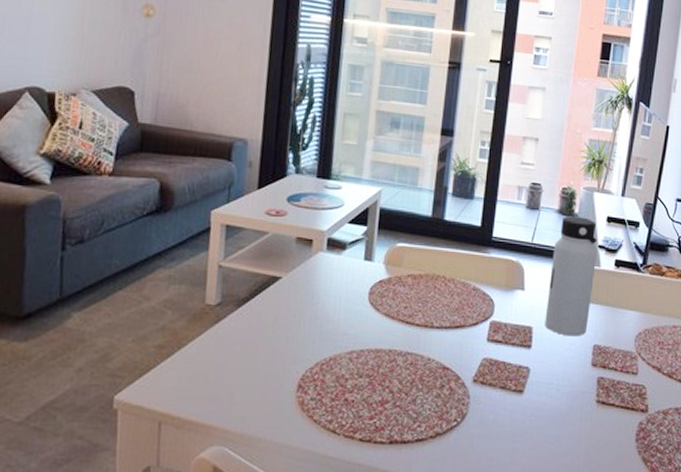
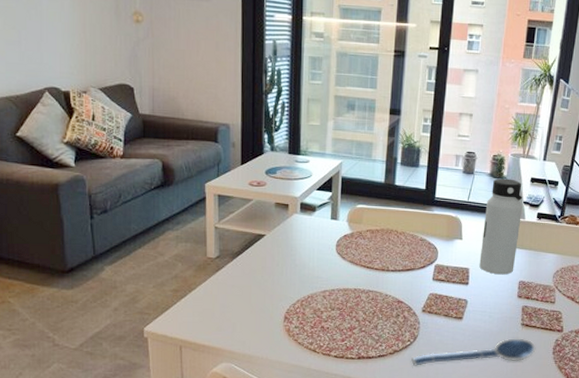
spoon: none [457,419,615,455] -> present [411,338,536,366]

